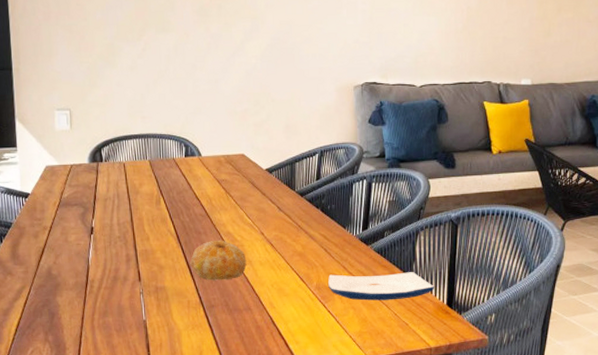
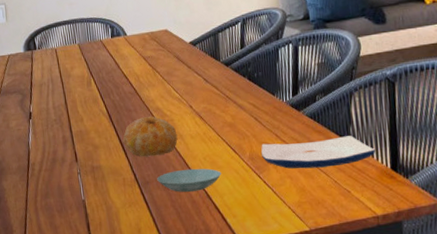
saucer: none [223,294,288,317] -> present [157,168,222,192]

